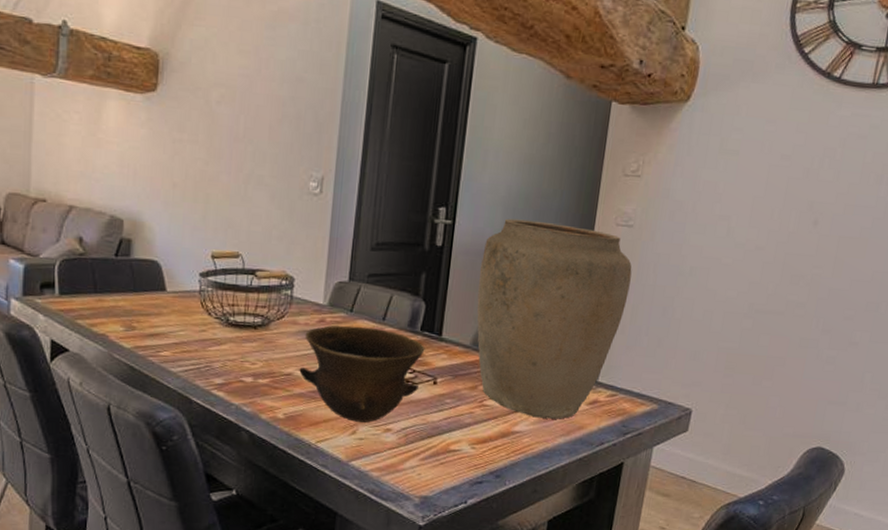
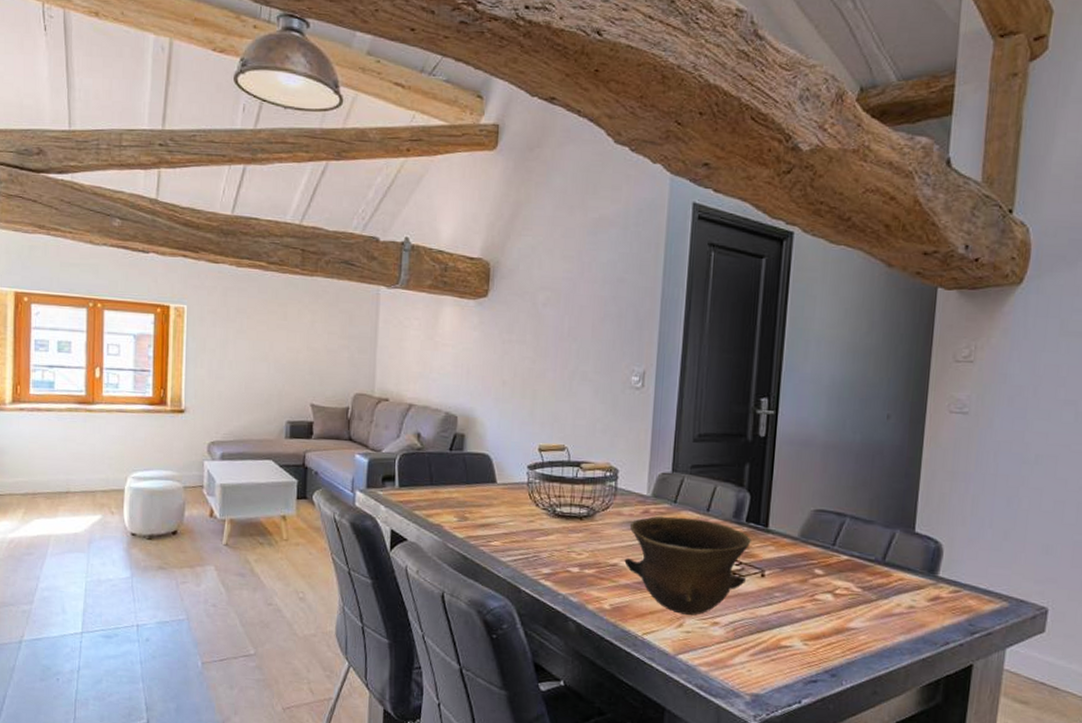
vase: present [476,218,632,419] -> none [803,408,970,616]

